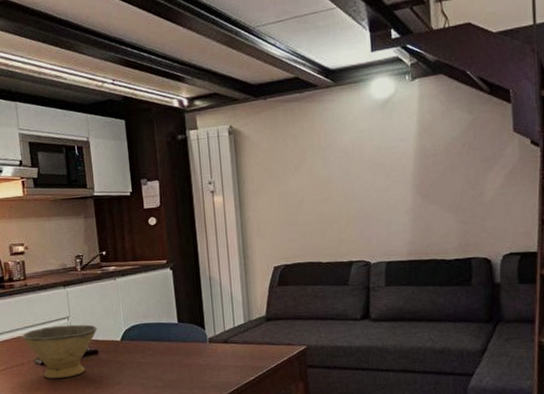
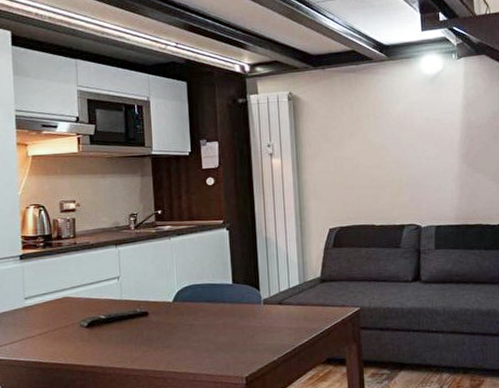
bowl: present [22,324,97,379] -> none [67,285,149,342]

